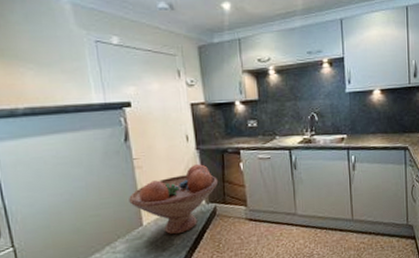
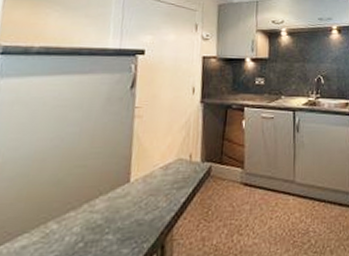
fruit bowl: present [129,164,219,235] -> none [121,118,218,196]

